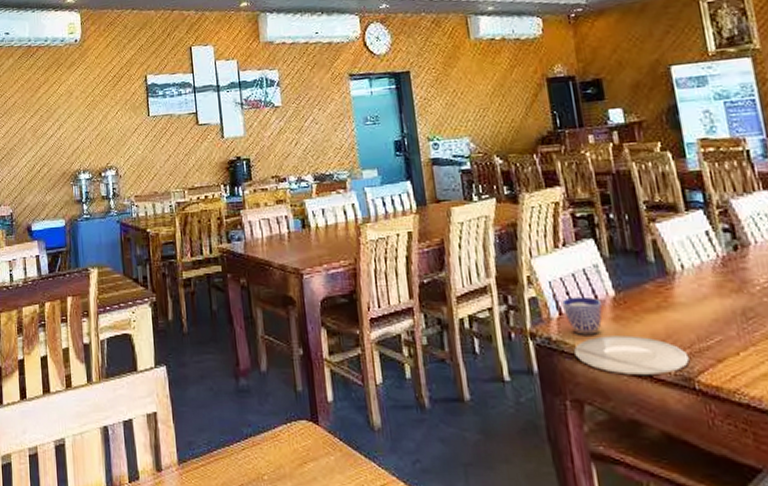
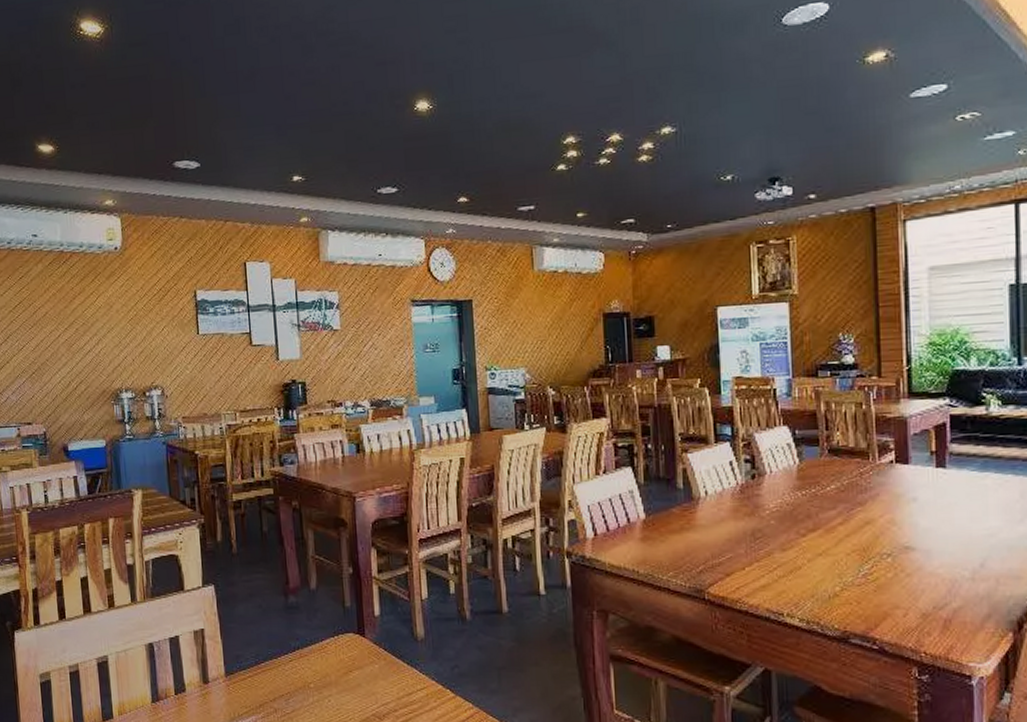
cup: present [562,296,603,335] -> none [598,519,634,553]
plate: present [574,335,690,376] -> none [605,553,703,589]

